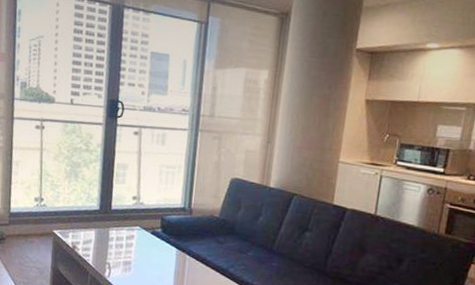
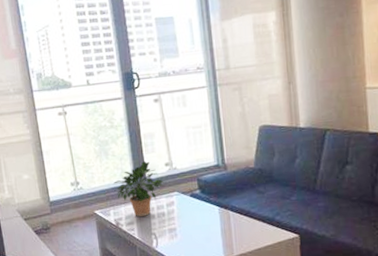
potted plant: none [77,190,128,245] -> present [113,161,164,216]

